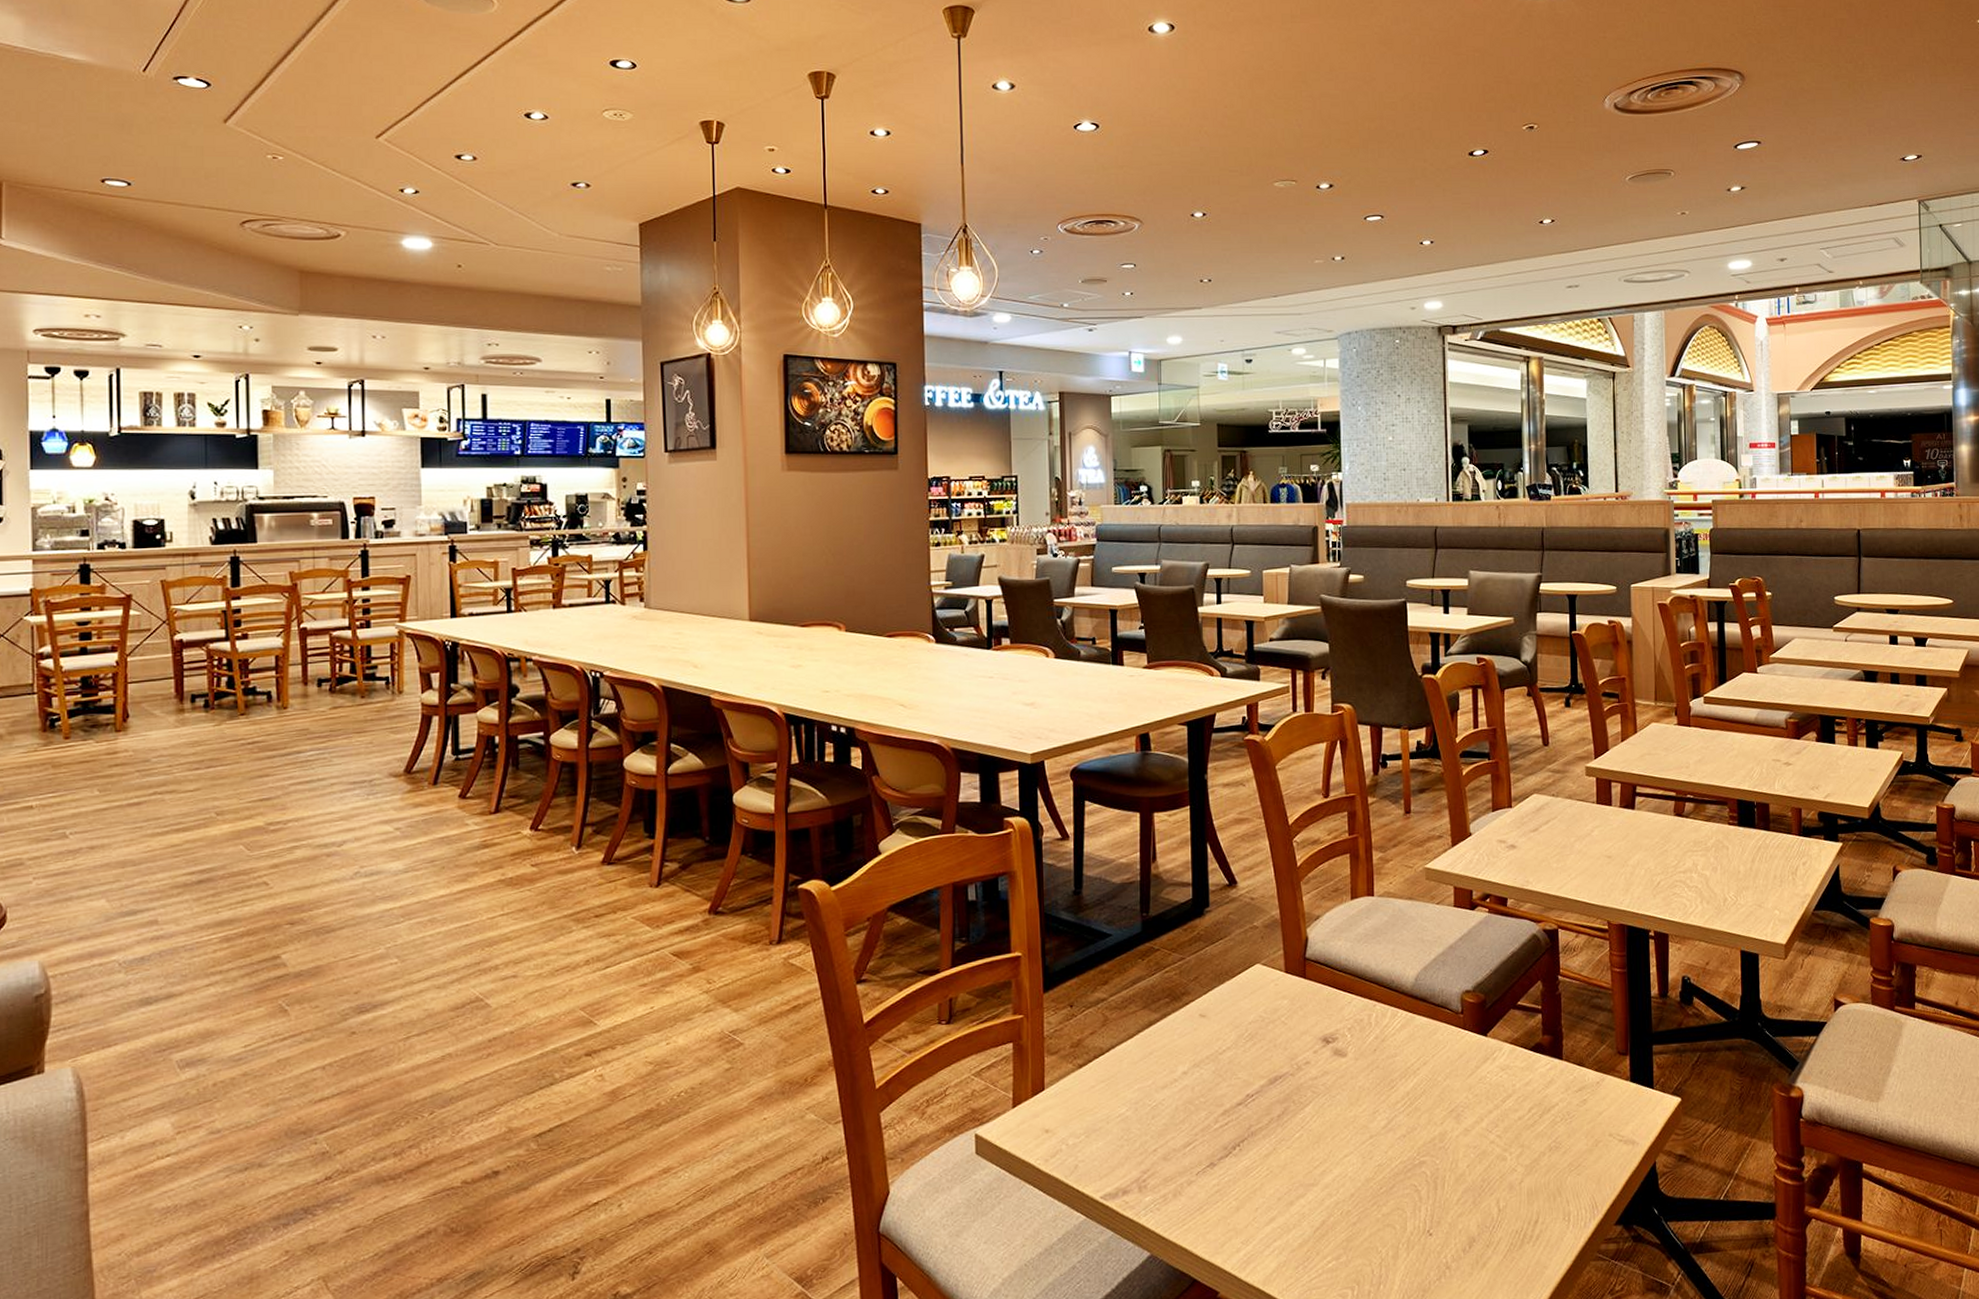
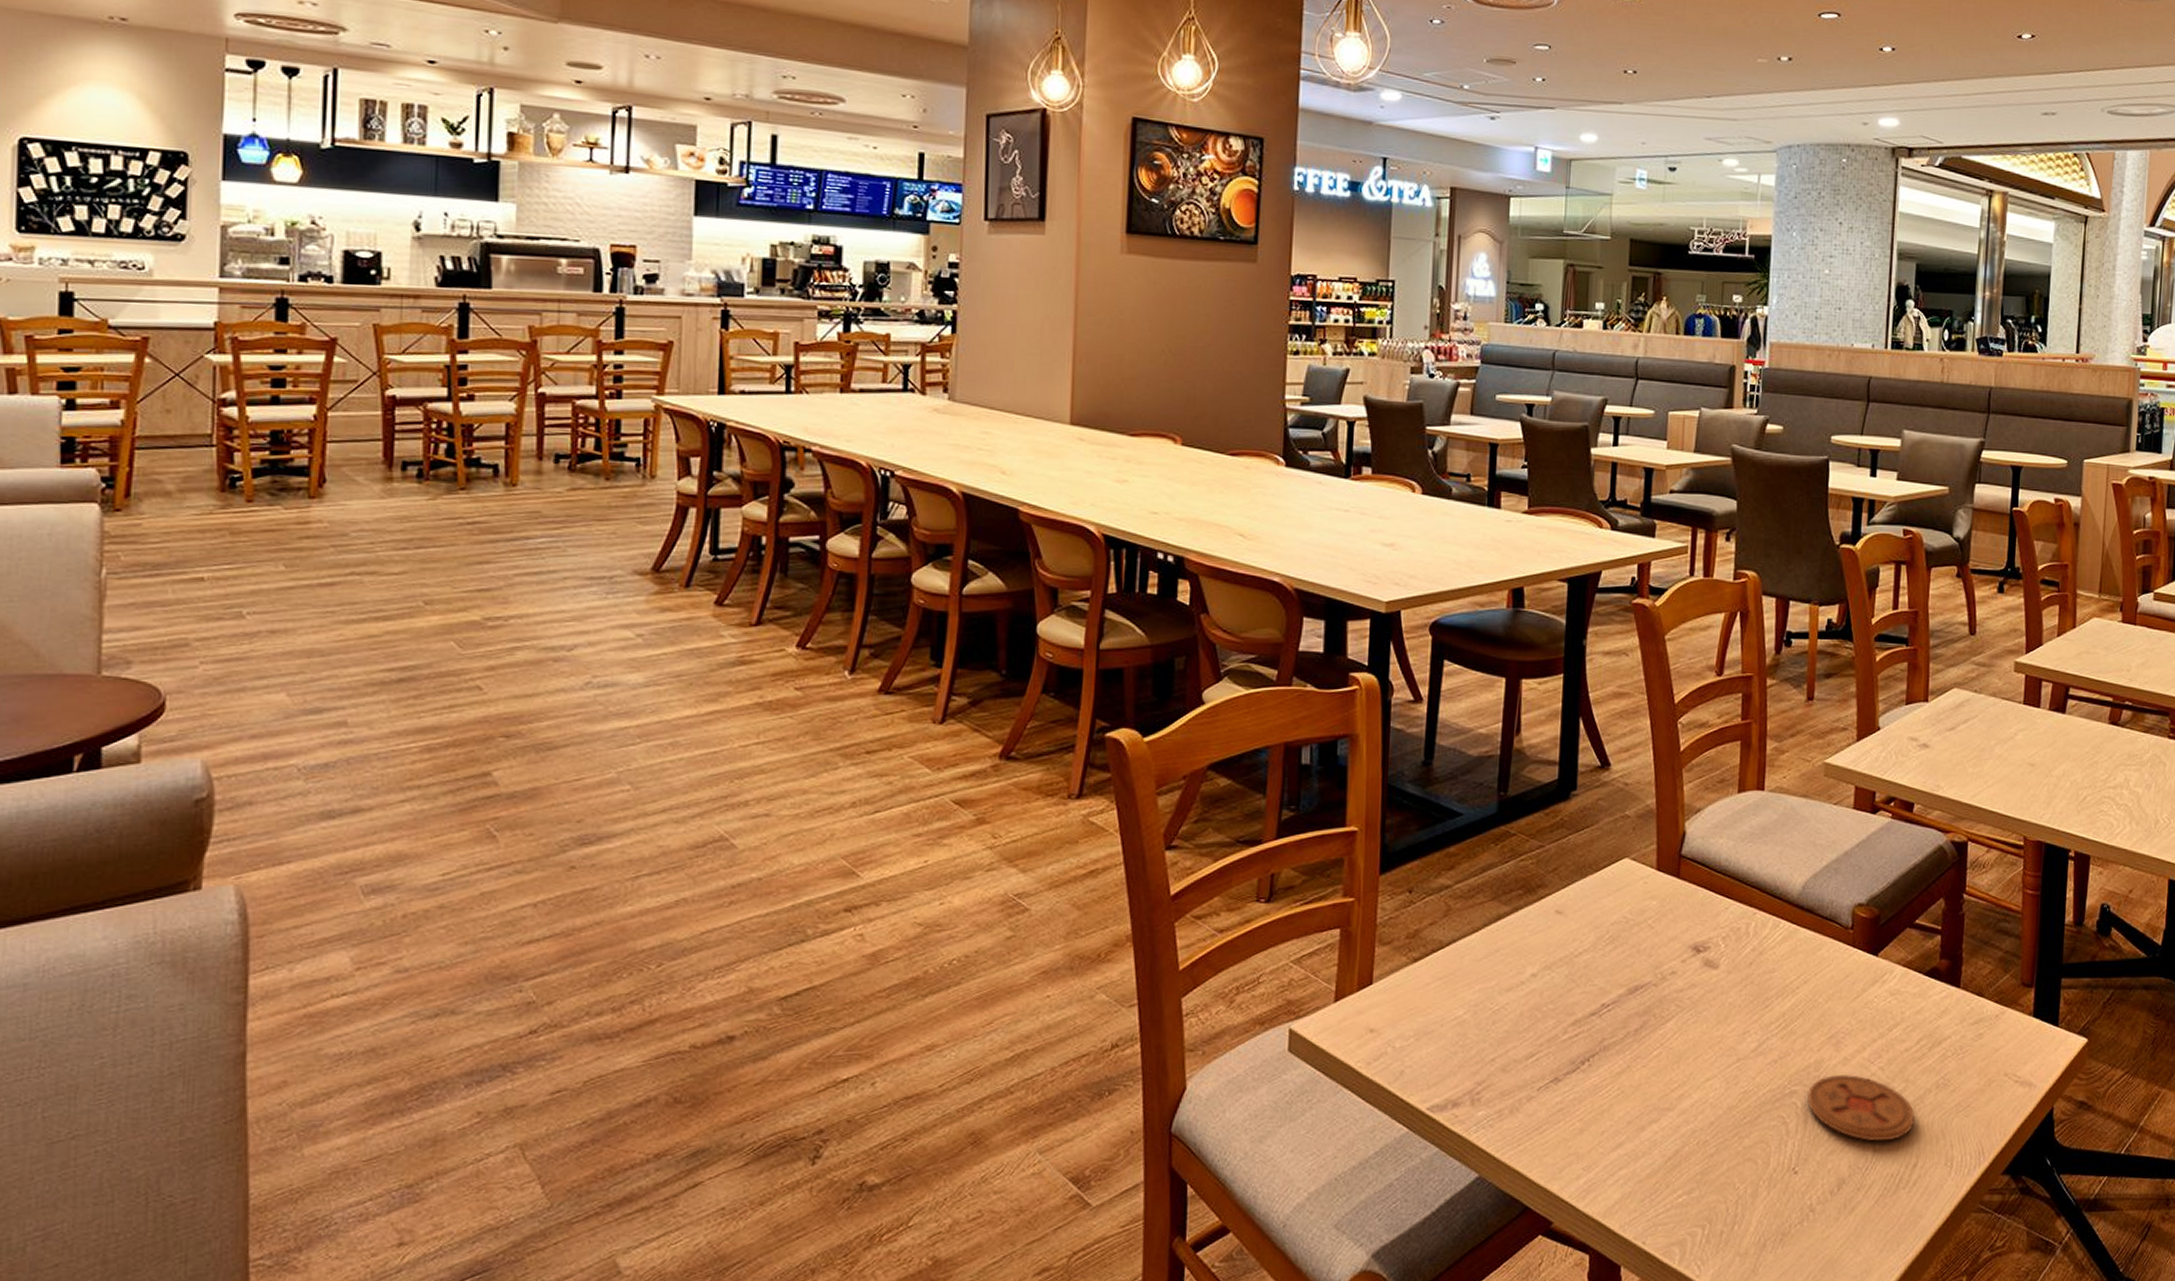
coaster: none [1434,1144,1533,1203] -> present [1807,1075,1915,1142]

